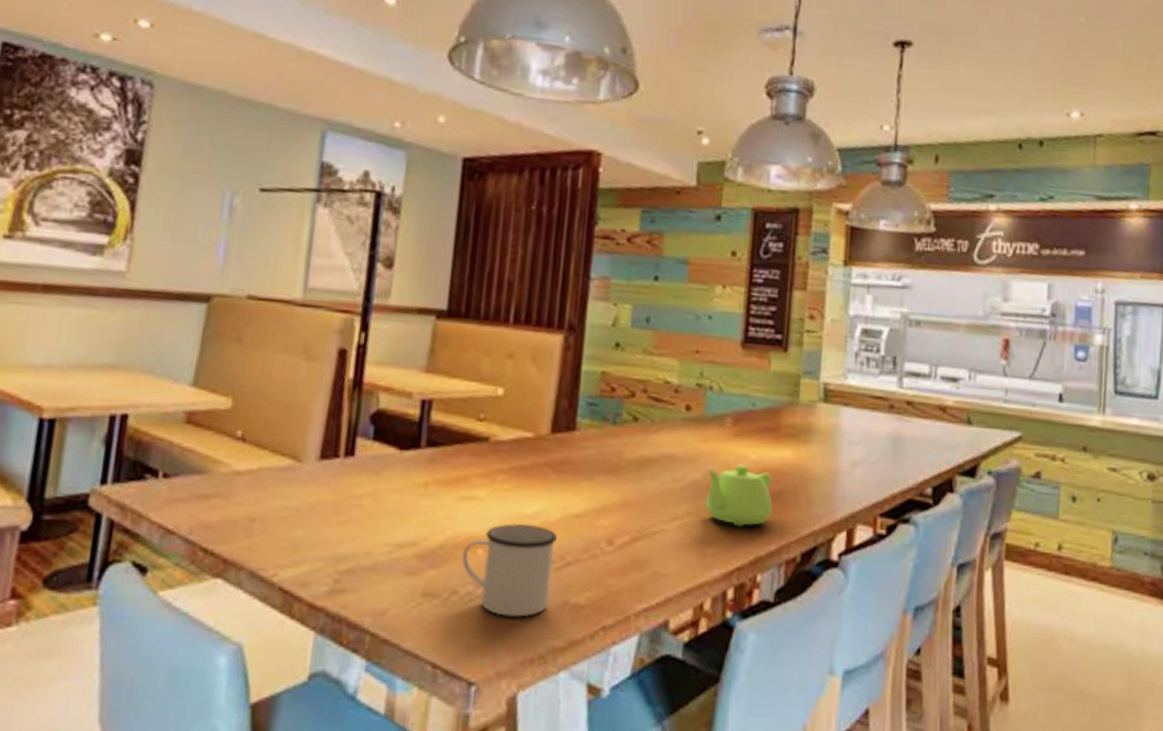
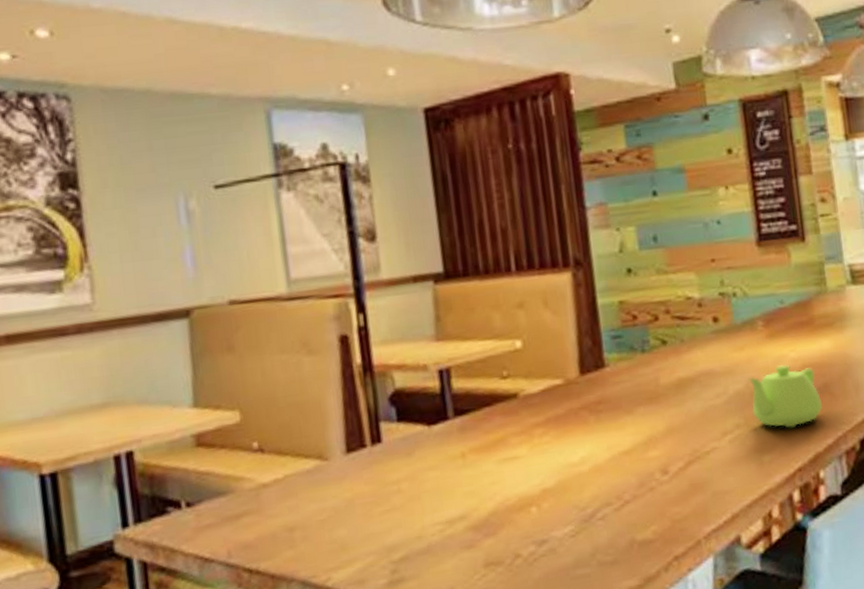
mug: present [461,524,557,617] -> none [516,470,615,569]

